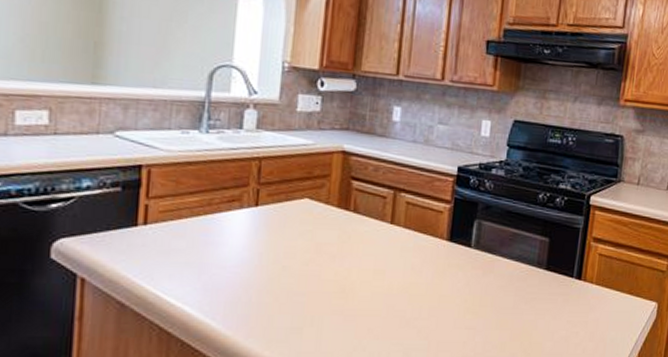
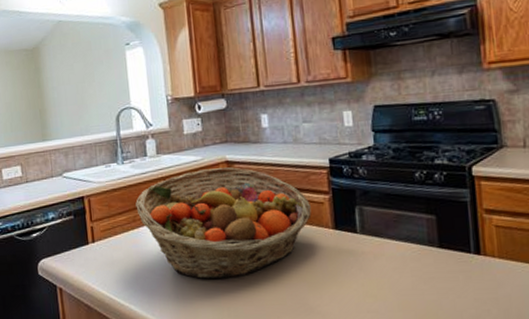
fruit basket: none [215,156,429,284] -> present [135,167,312,280]

